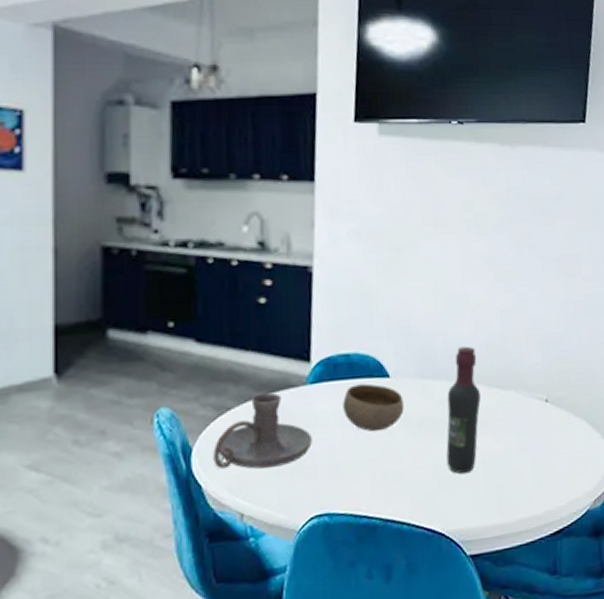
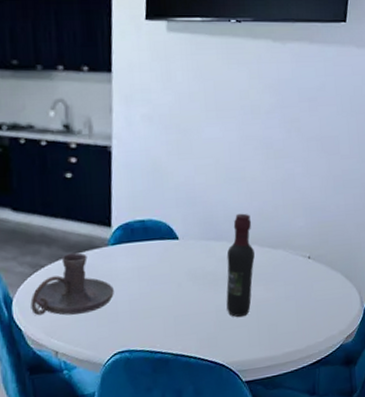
bowl: present [343,383,404,432] -> none [139,244,191,284]

